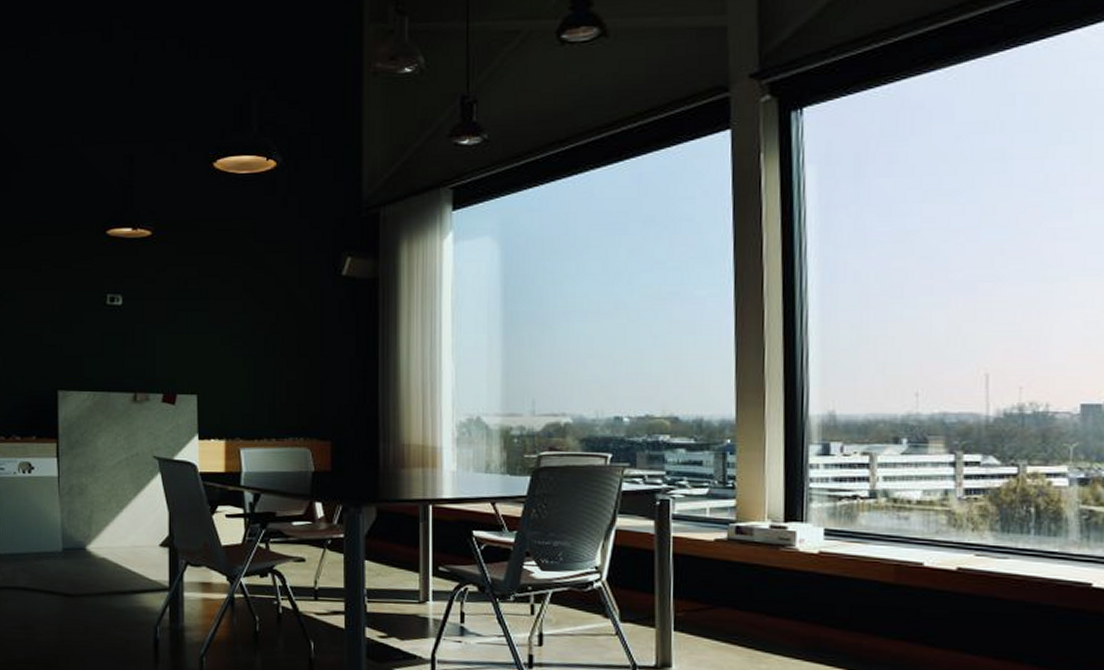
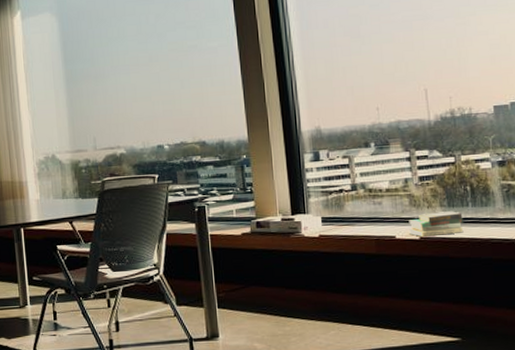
books: none [943,537,1022,569] -> present [408,211,464,238]

